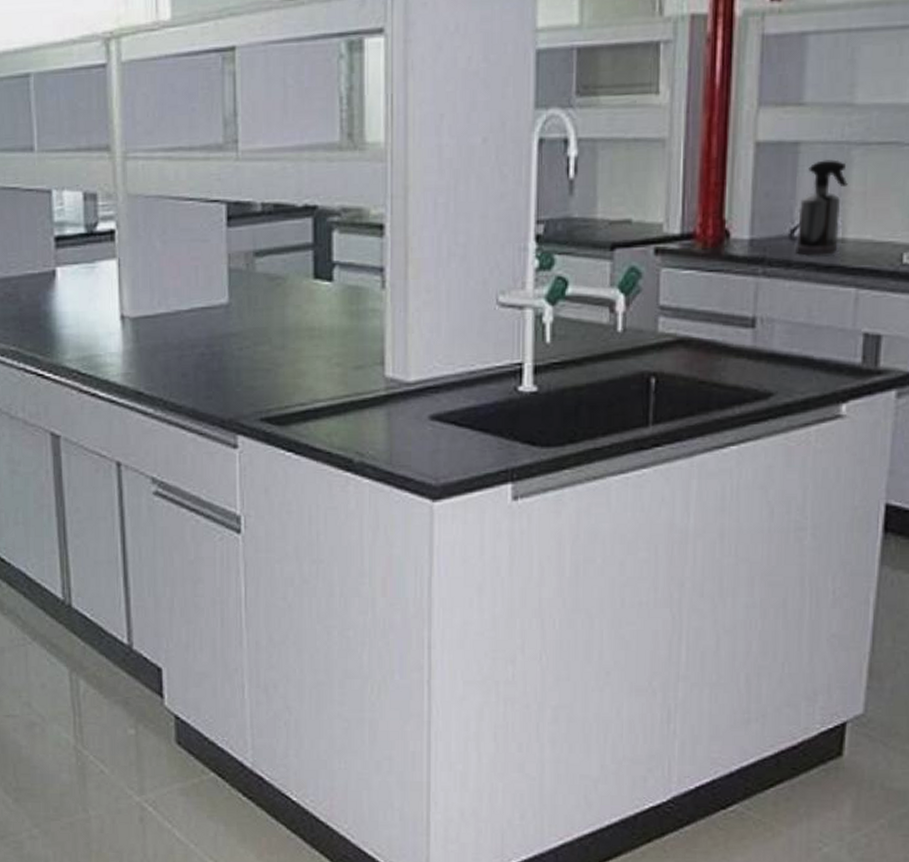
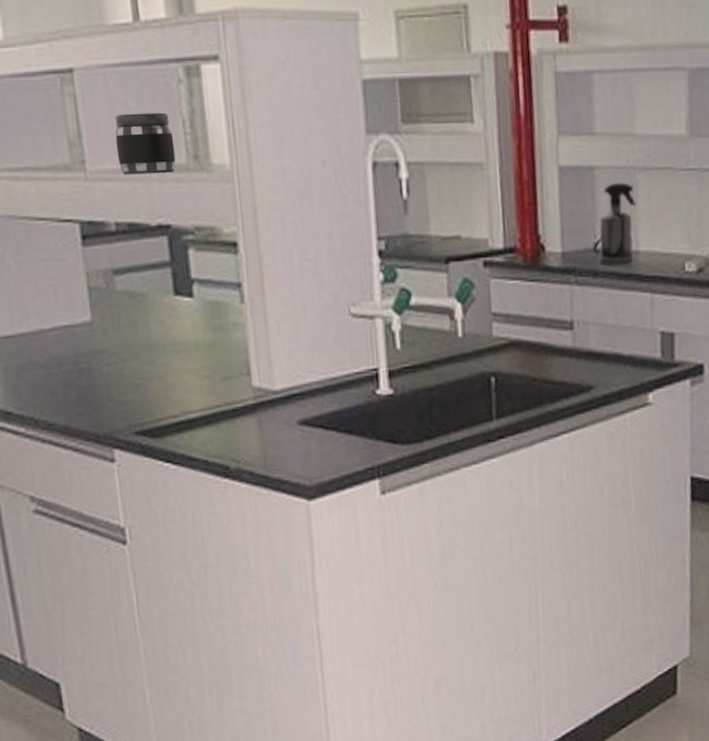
jar: none [270,89,329,154] -> present [114,112,176,175]

